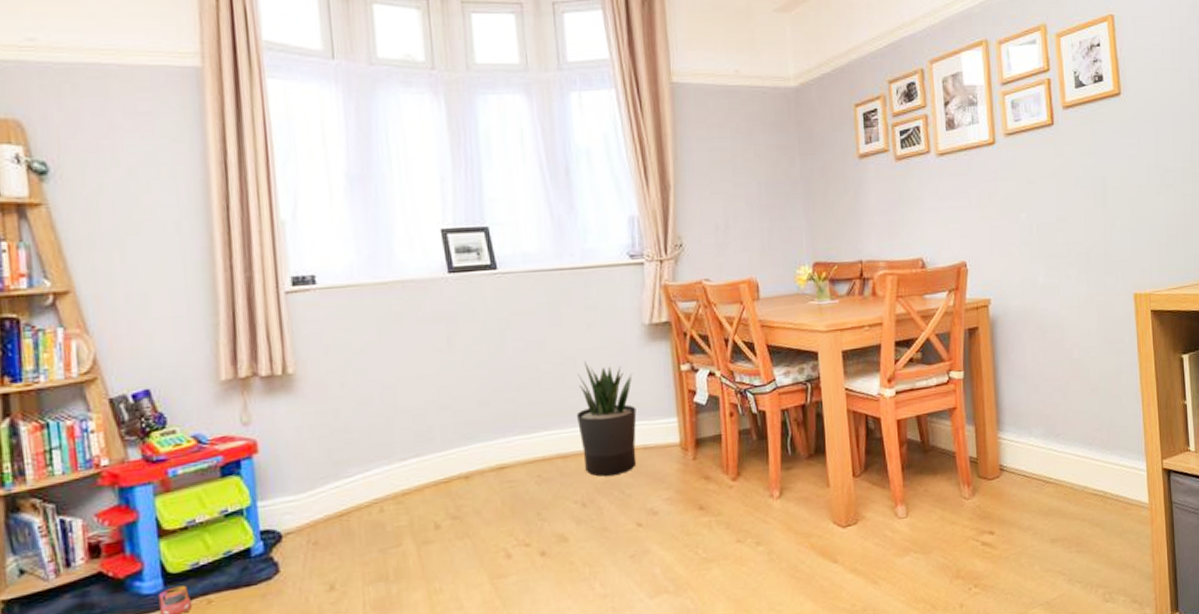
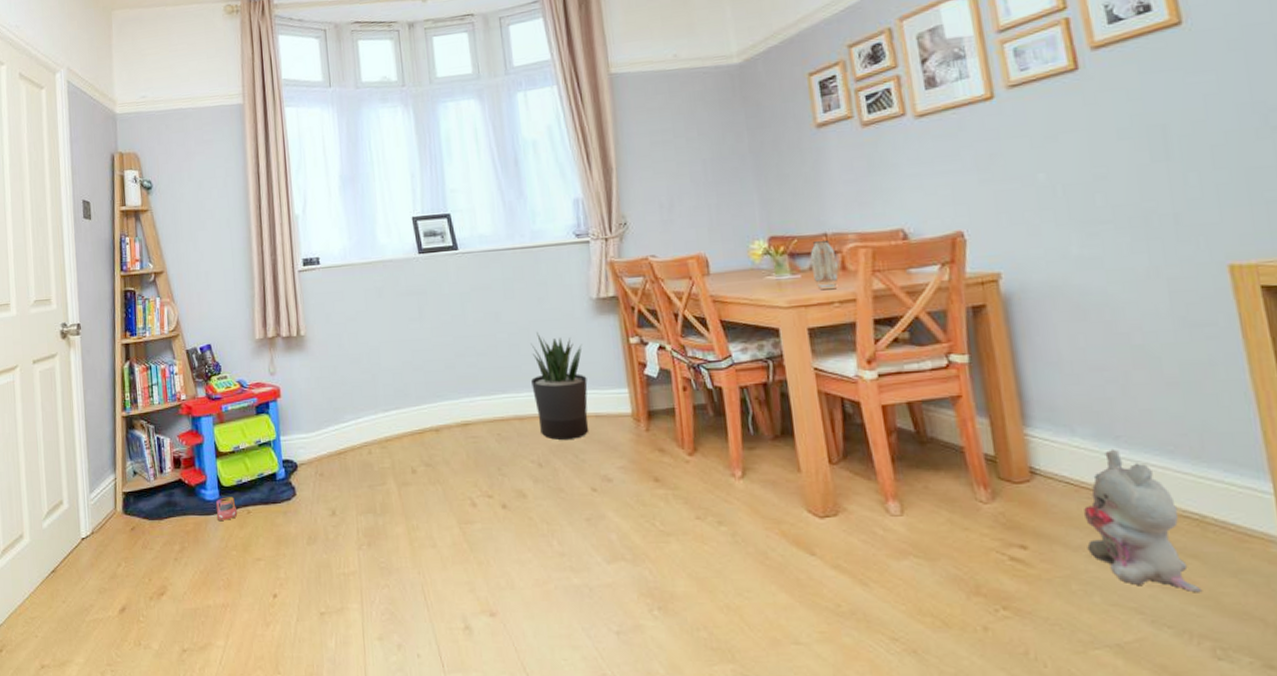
vase: none [847,266,869,315] -> present [810,240,839,290]
plush toy: none [1033,444,1101,554] -> present [1084,449,1203,593]

